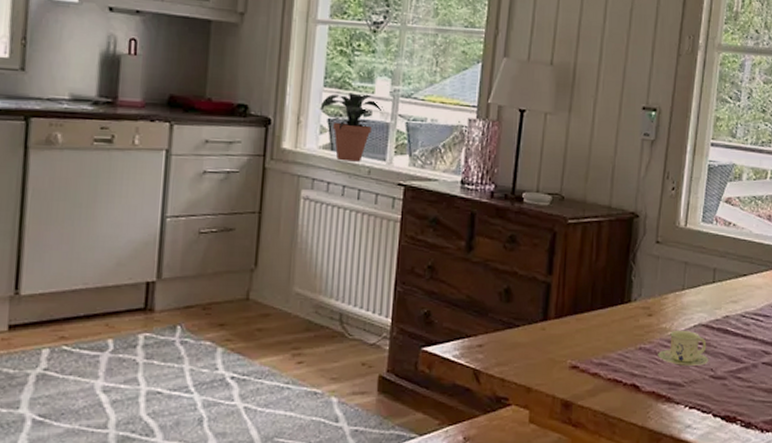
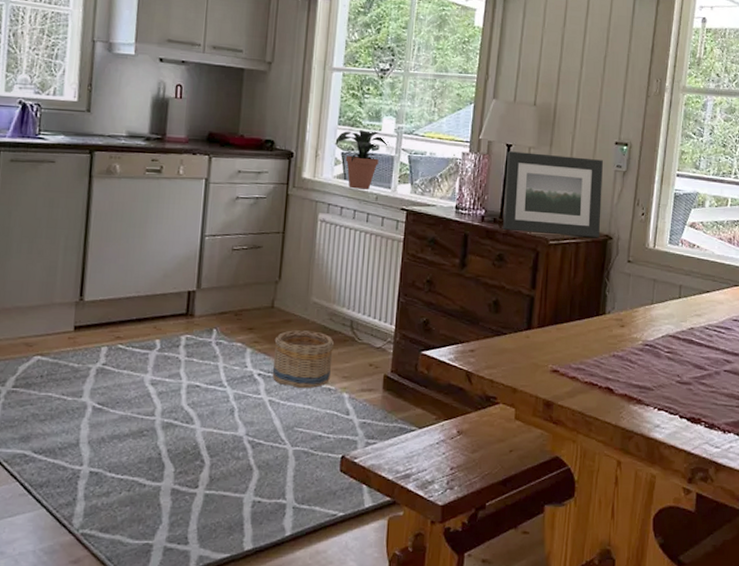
basket: none [247,326,321,392] -> present [272,330,335,388]
picture frame: none [515,117,629,216] -> present [503,151,603,238]
cup and saucer: present [658,331,709,367] -> none [629,340,676,373]

